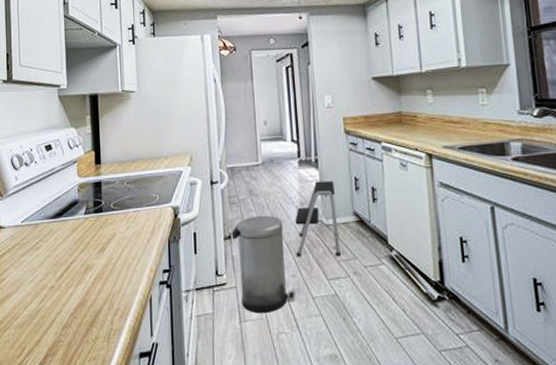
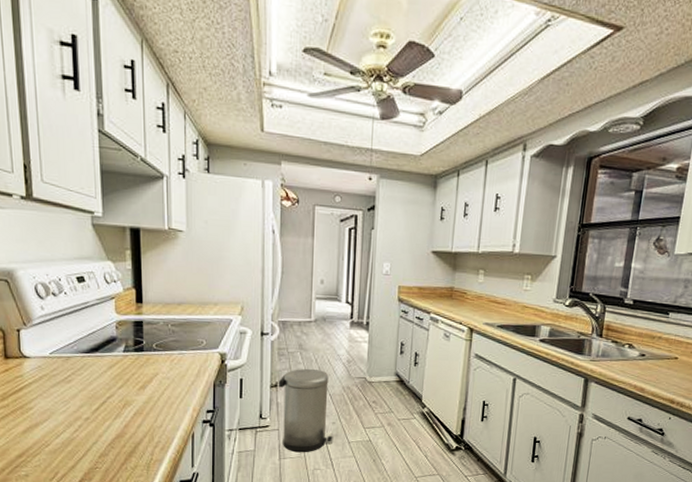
step stool: present [295,180,341,257] -> none [338,342,381,410]

